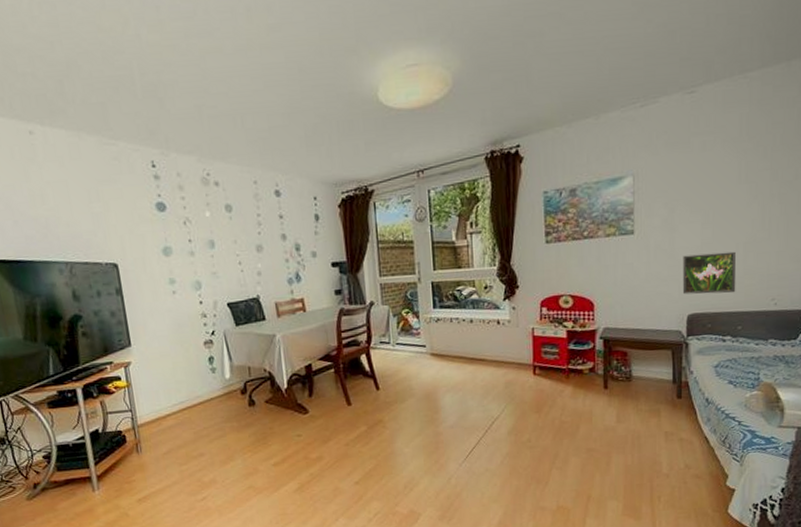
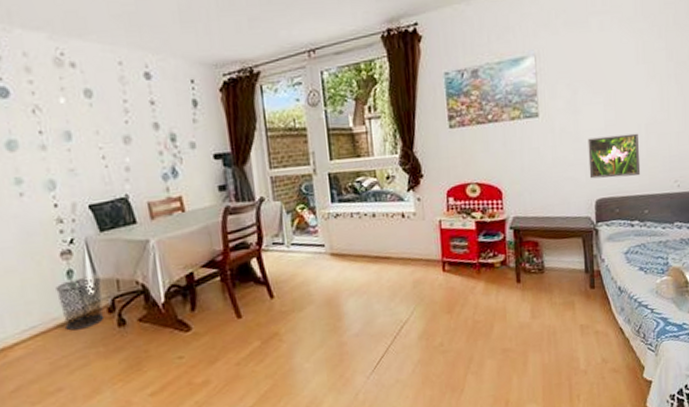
waste bin: none [200,363,238,407] -> present [55,276,105,331]

